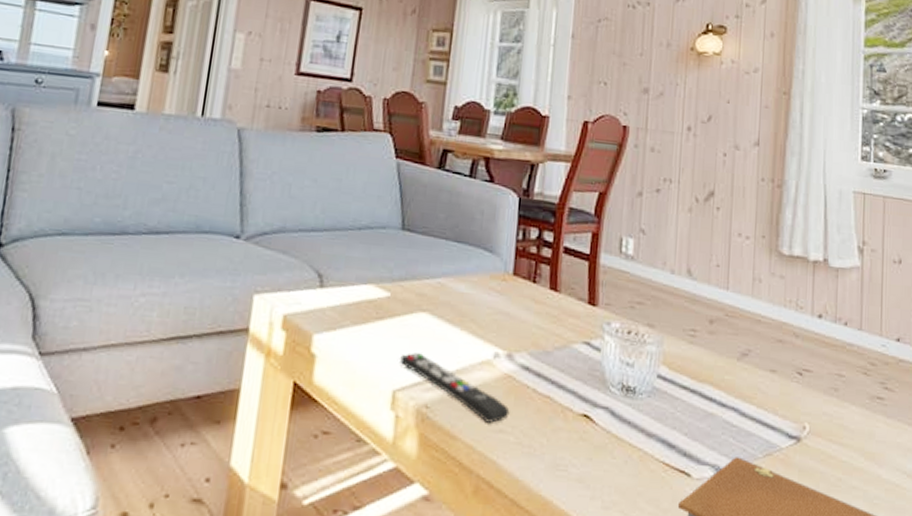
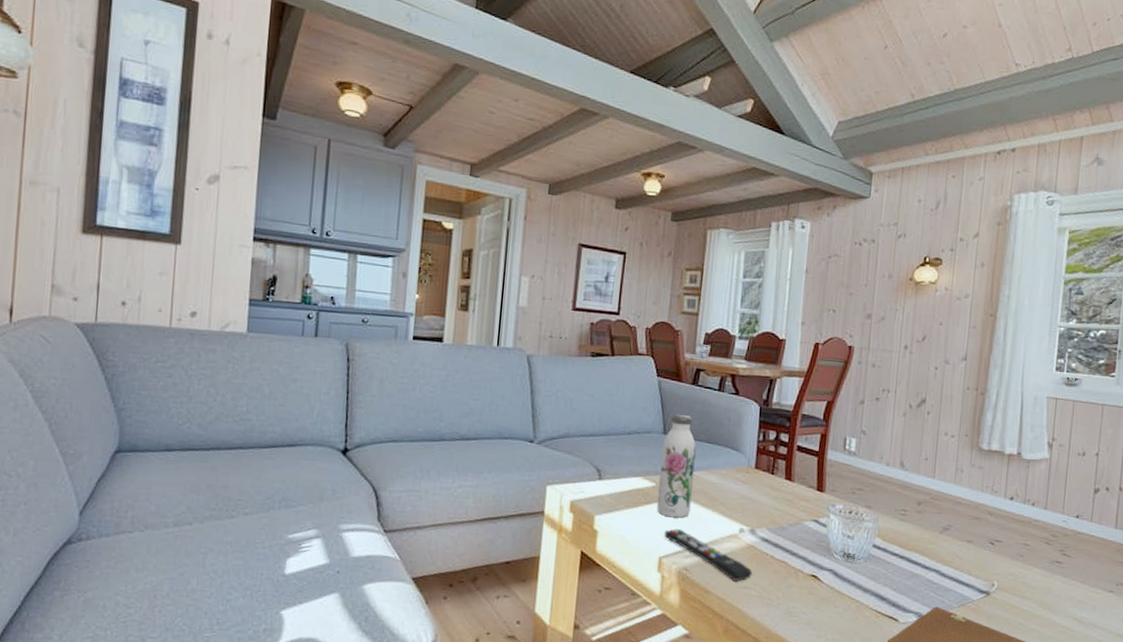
water bottle: none [391,205,442,339] -> present [657,414,696,518]

